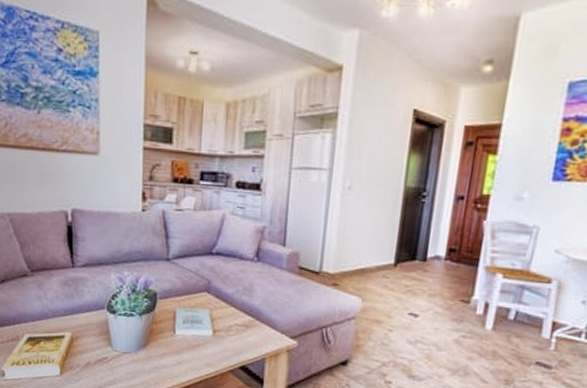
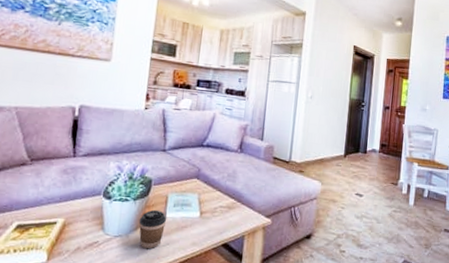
coffee cup: none [146,326,177,368] -> present [138,209,167,249]

